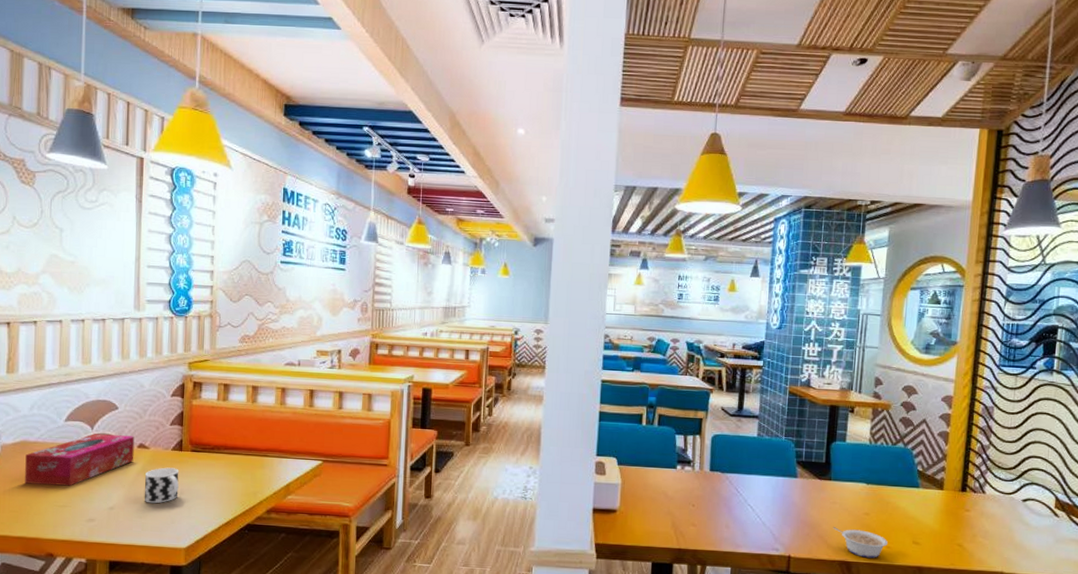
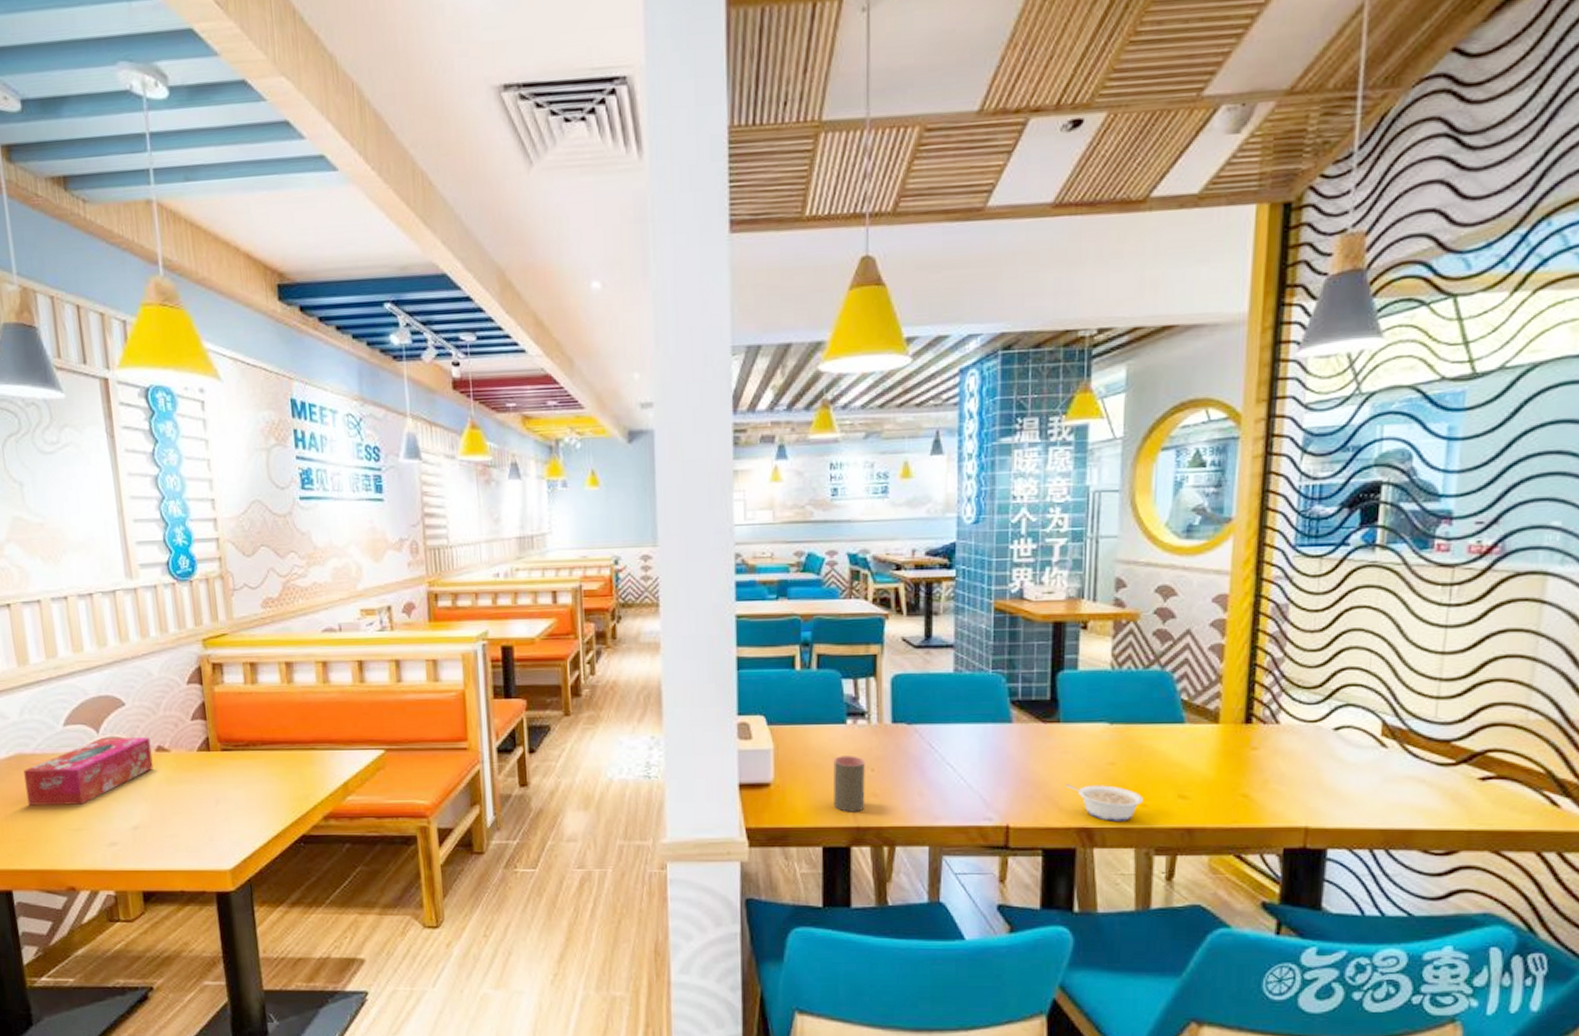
cup: present [144,467,179,504] -> none [169,773,213,819]
cup: none [663,493,688,537] -> present [833,756,865,812]

